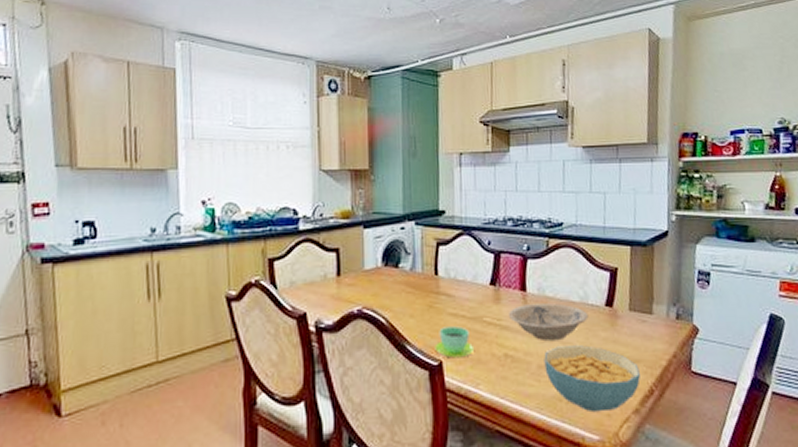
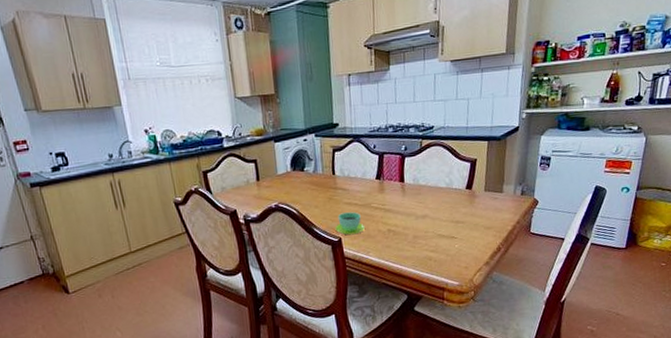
bowl: present [508,303,589,342] -> none [390,189,453,218]
cereal bowl: present [544,345,640,413] -> none [418,219,491,266]

